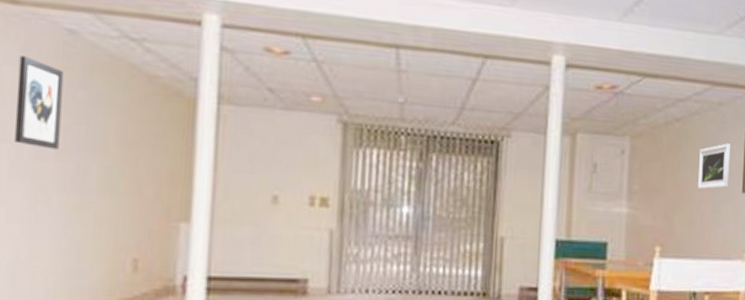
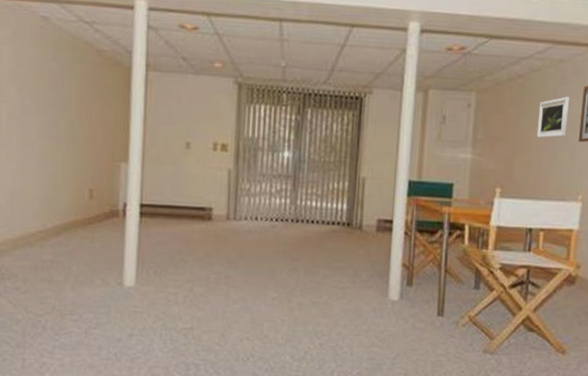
wall art: present [15,55,64,150] -> none [10,38,41,108]

